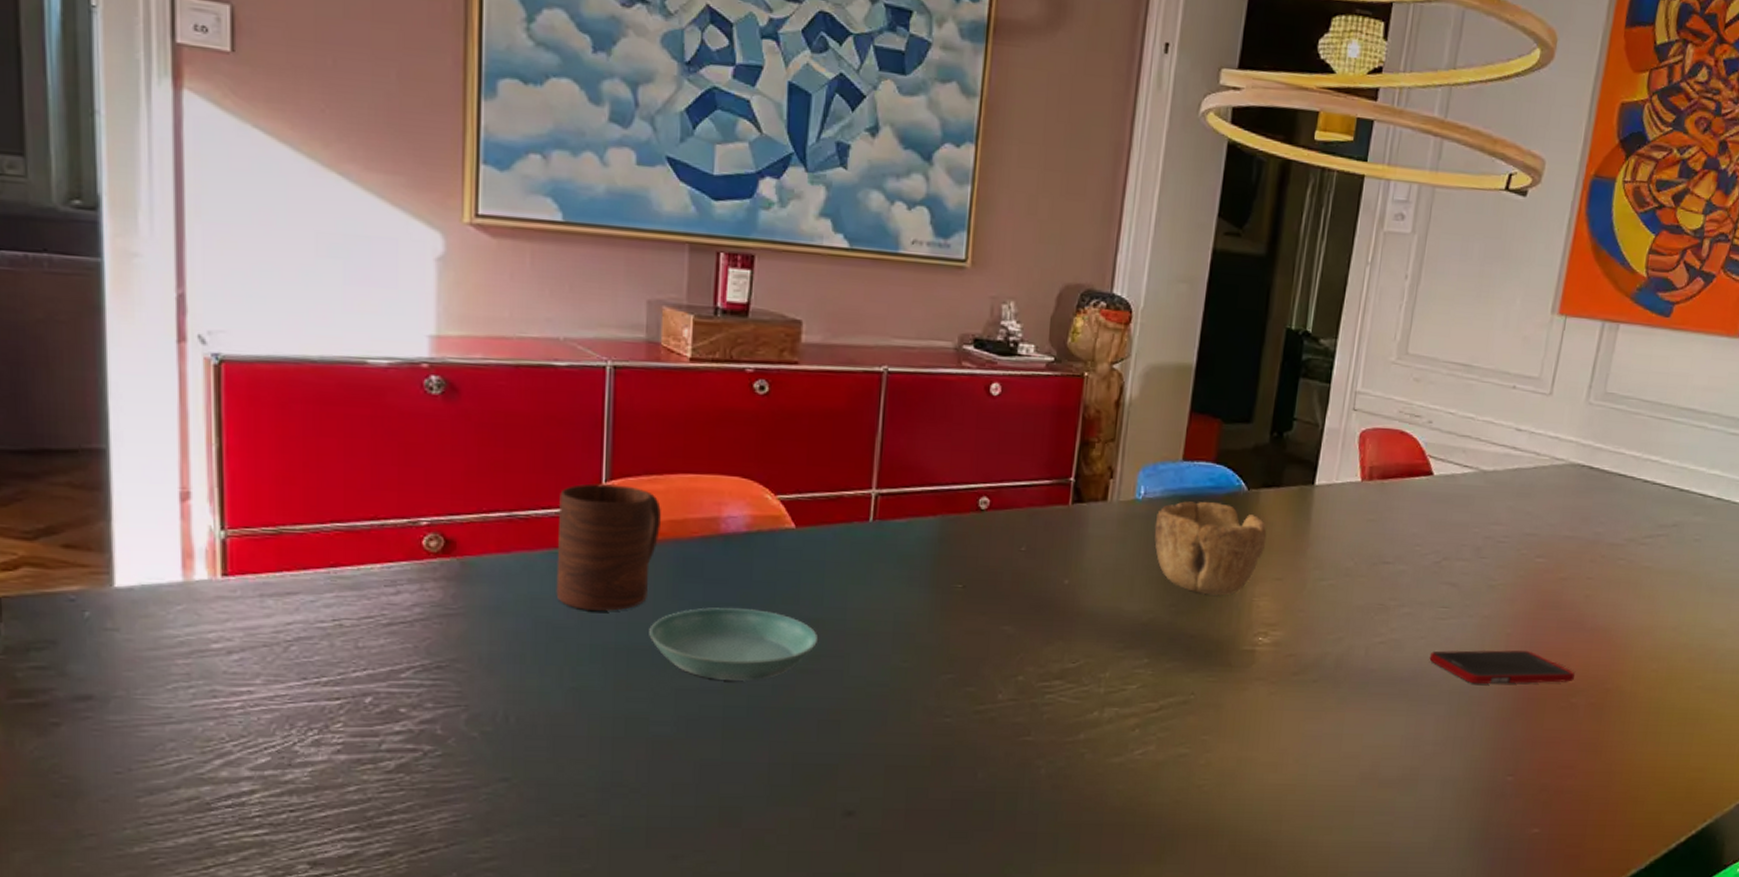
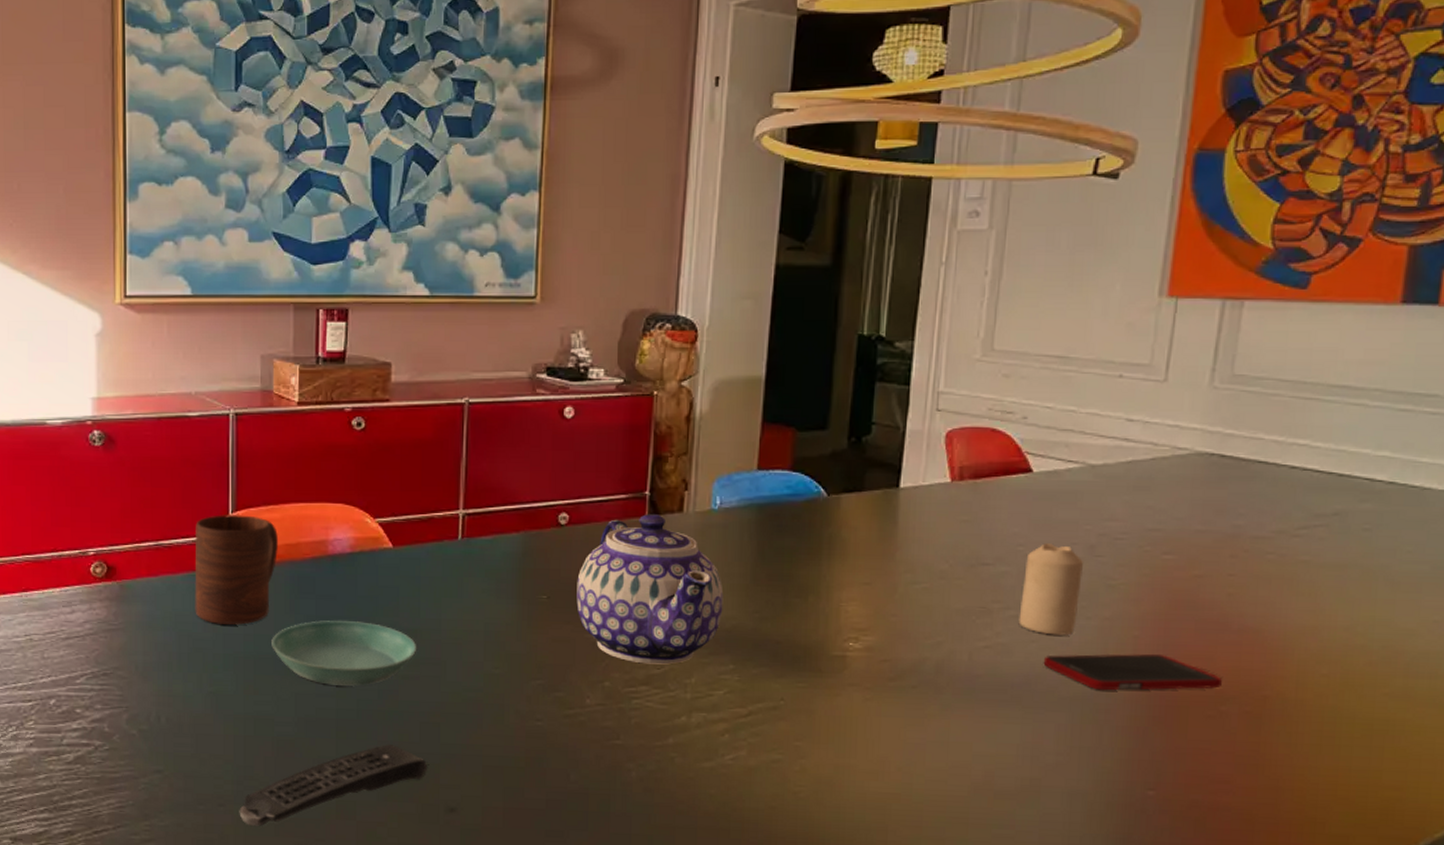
remote control: none [603,743,824,839] -> present [239,743,427,827]
teapot: none [993,500,1142,658] -> present [576,513,724,665]
bowl: present [1154,501,1267,596] -> none [732,508,851,602]
candle: none [1411,544,1470,632] -> present [1018,543,1083,636]

